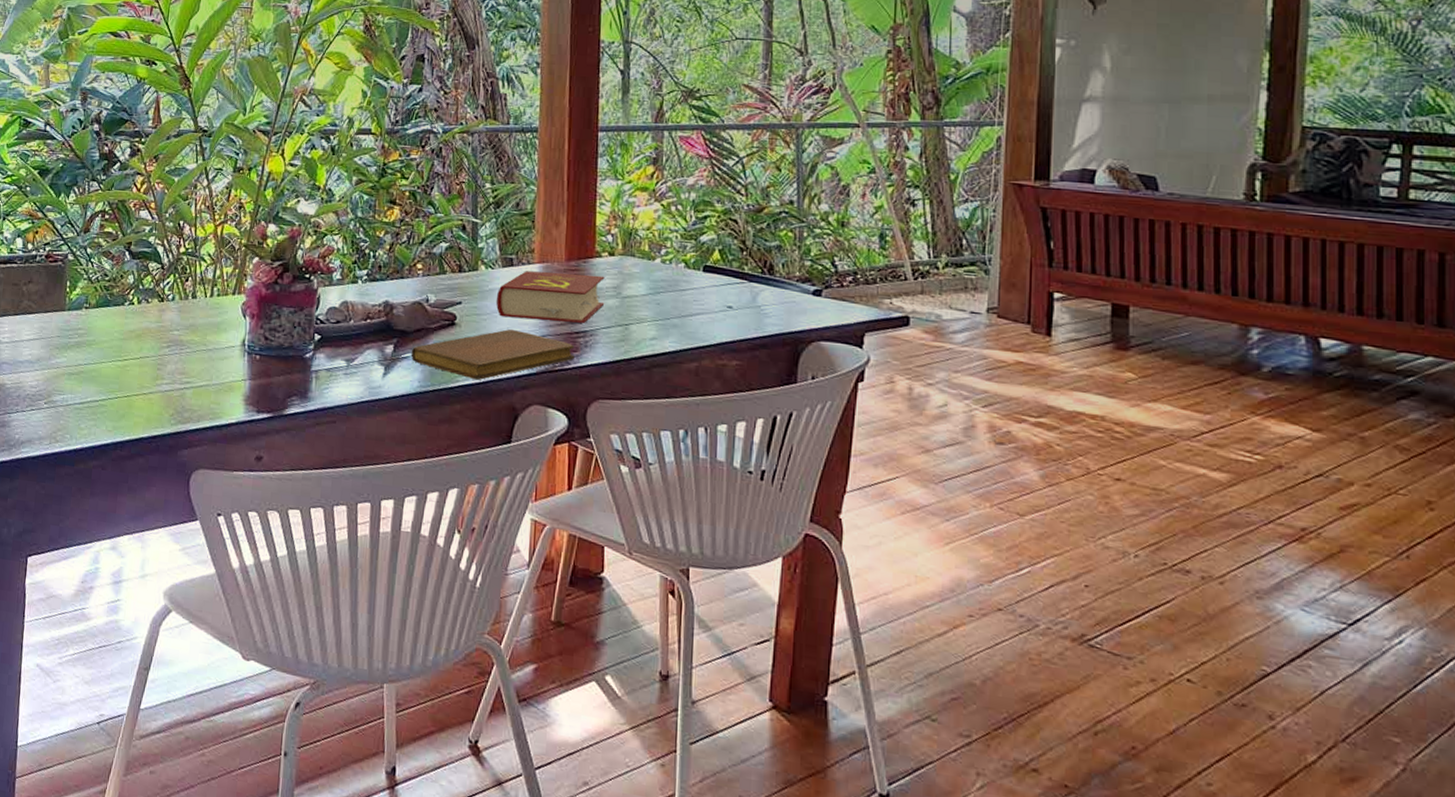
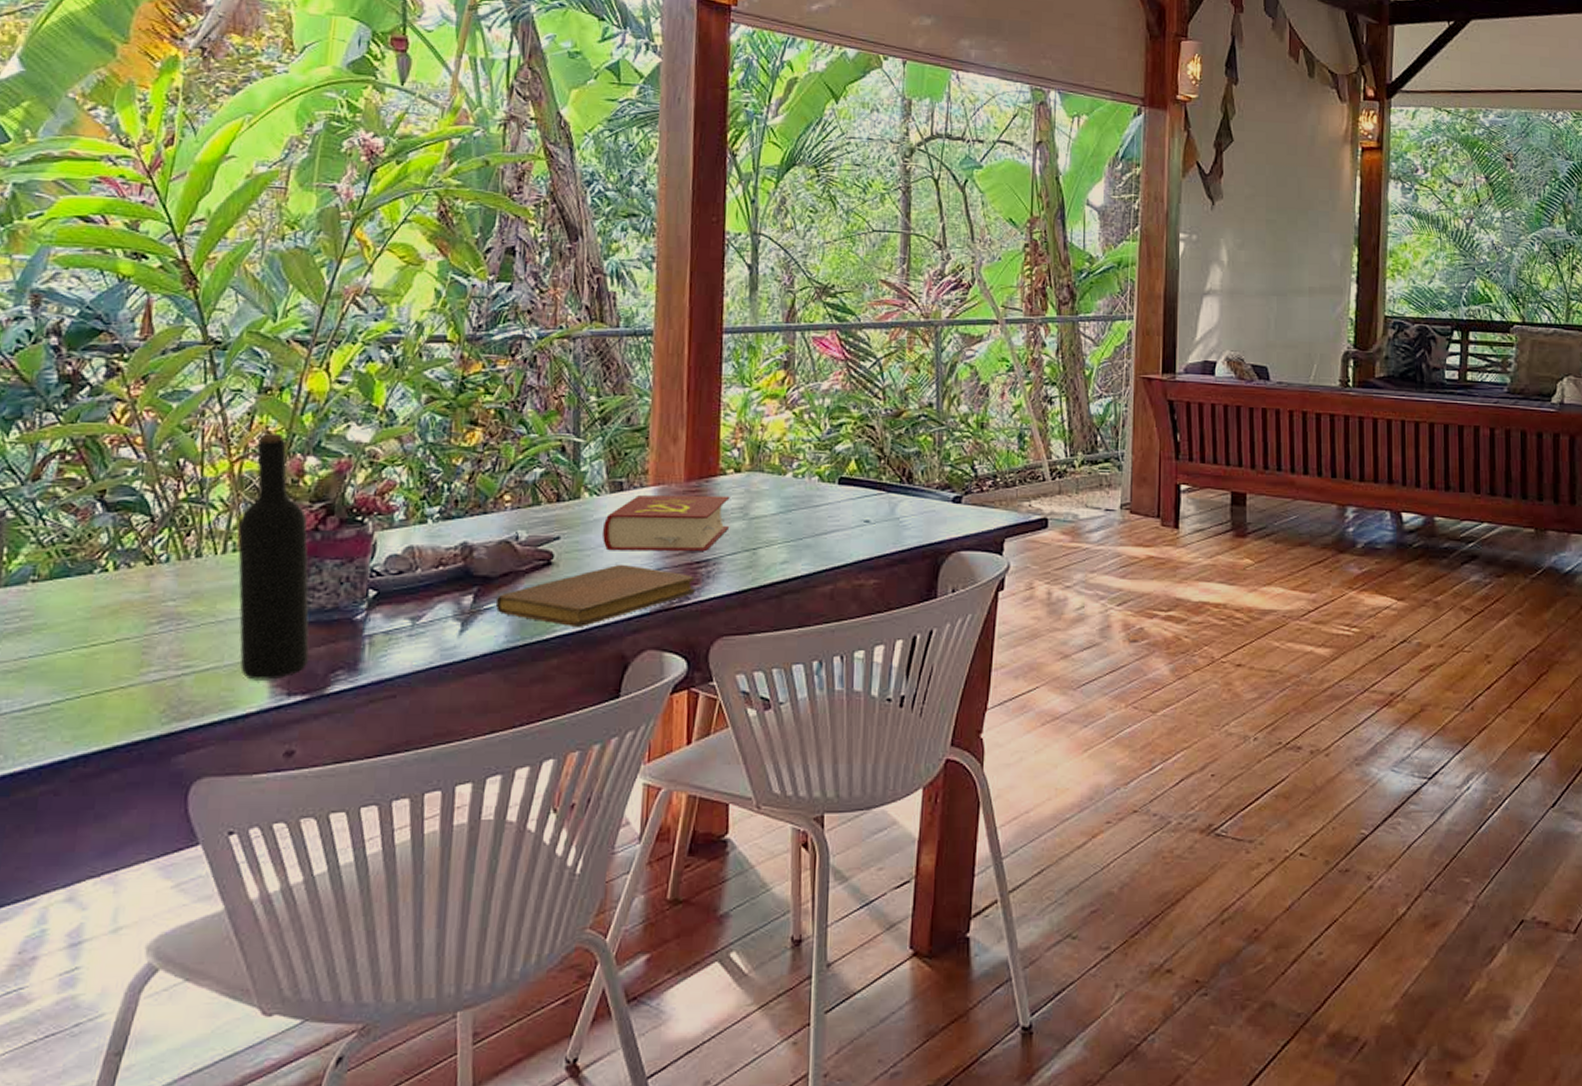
wine bottle: none [220,203,272,399] -> present [237,432,309,680]

